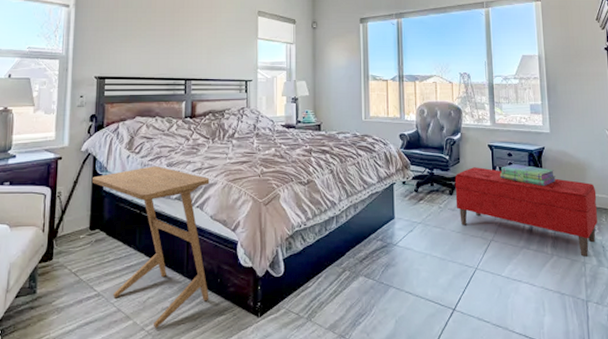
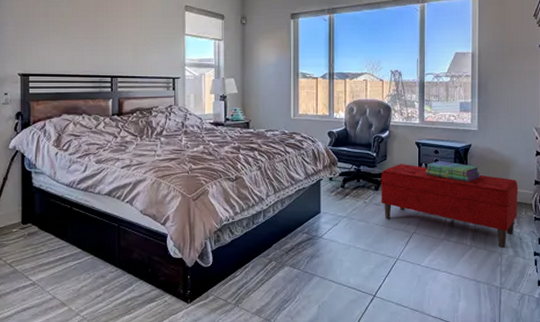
side table: present [91,166,210,329] -> none [21,163,141,314]

